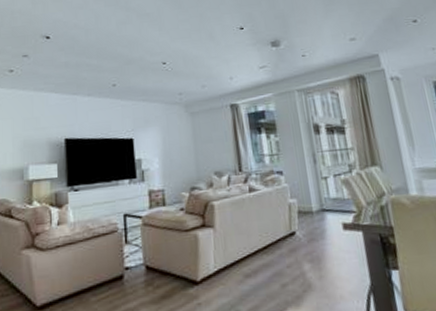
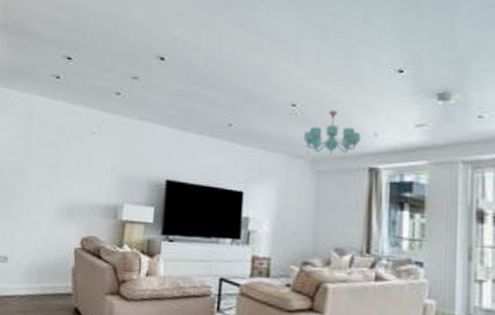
chandelier: none [175,63,221,98] -> present [303,110,361,154]

